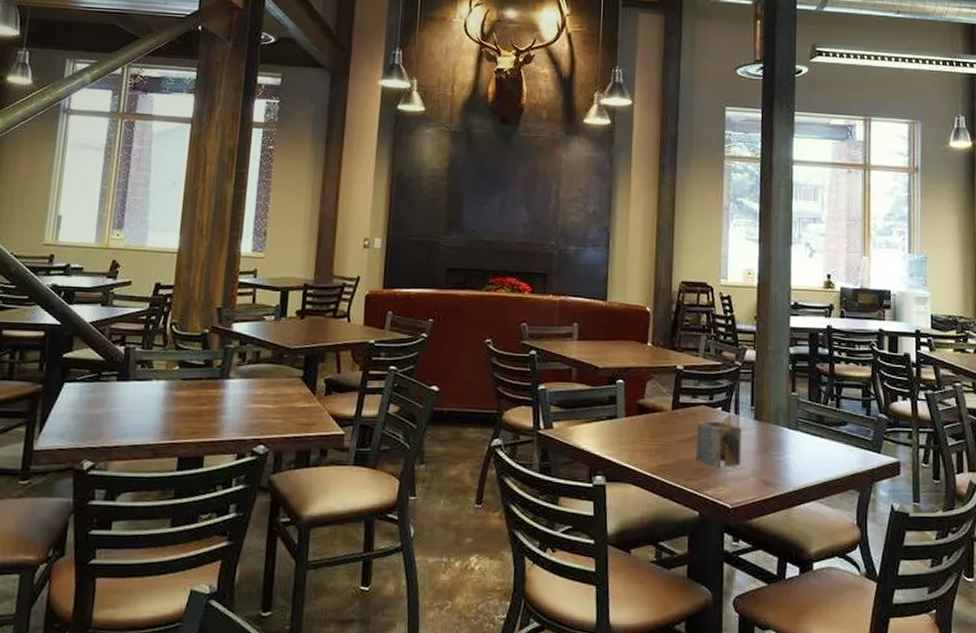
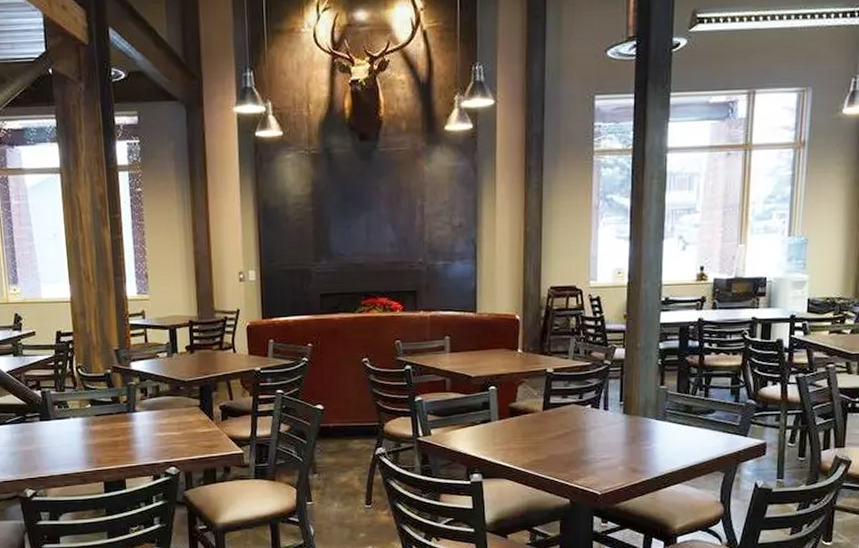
napkin holder: present [696,413,742,469] -> none [566,409,611,460]

